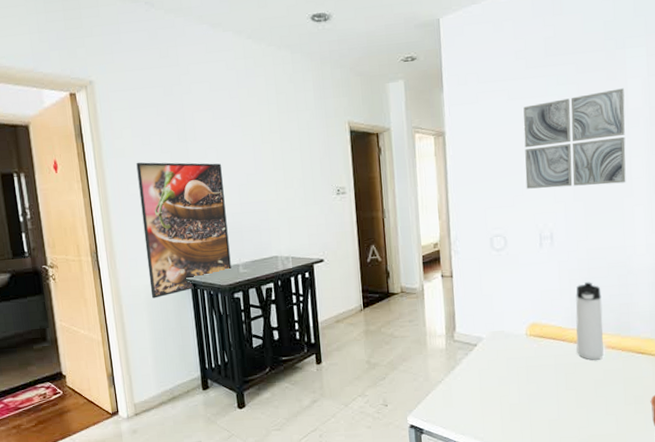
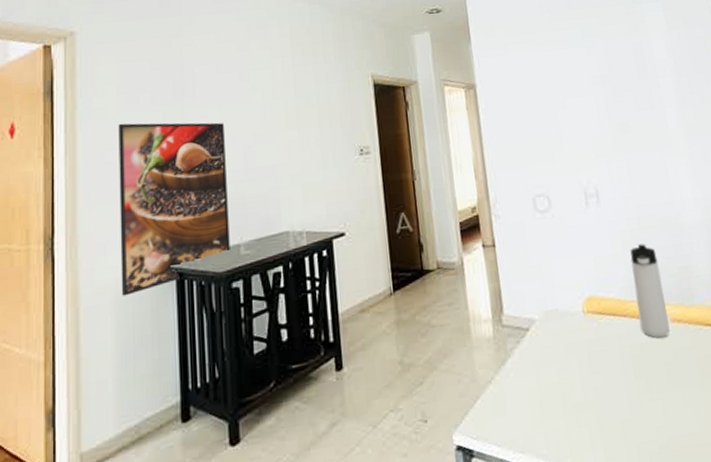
wall art: present [523,88,626,189] -> none [553,40,664,143]

